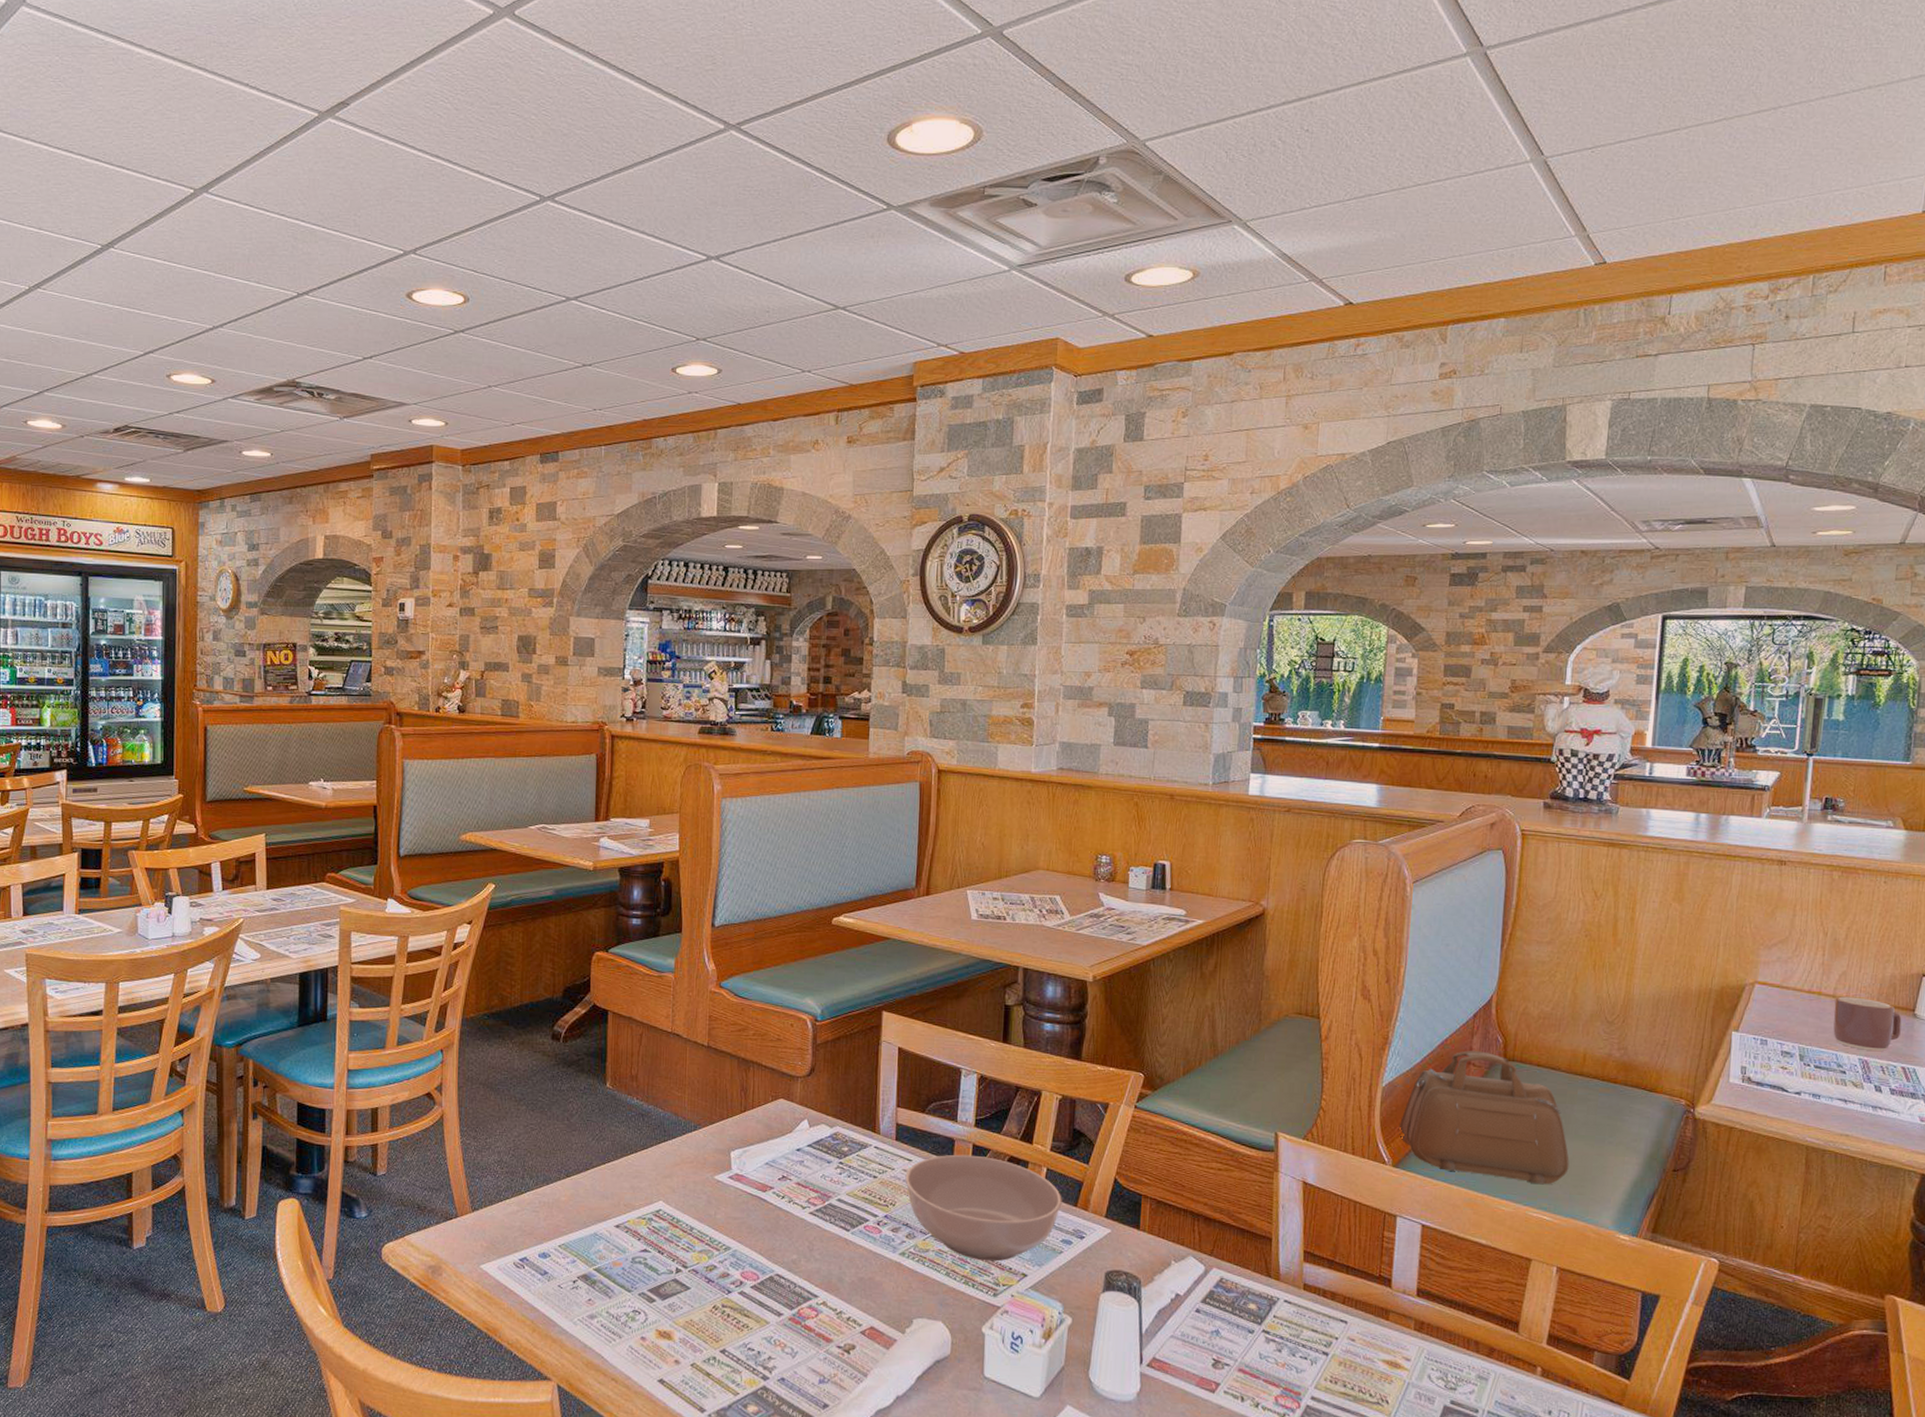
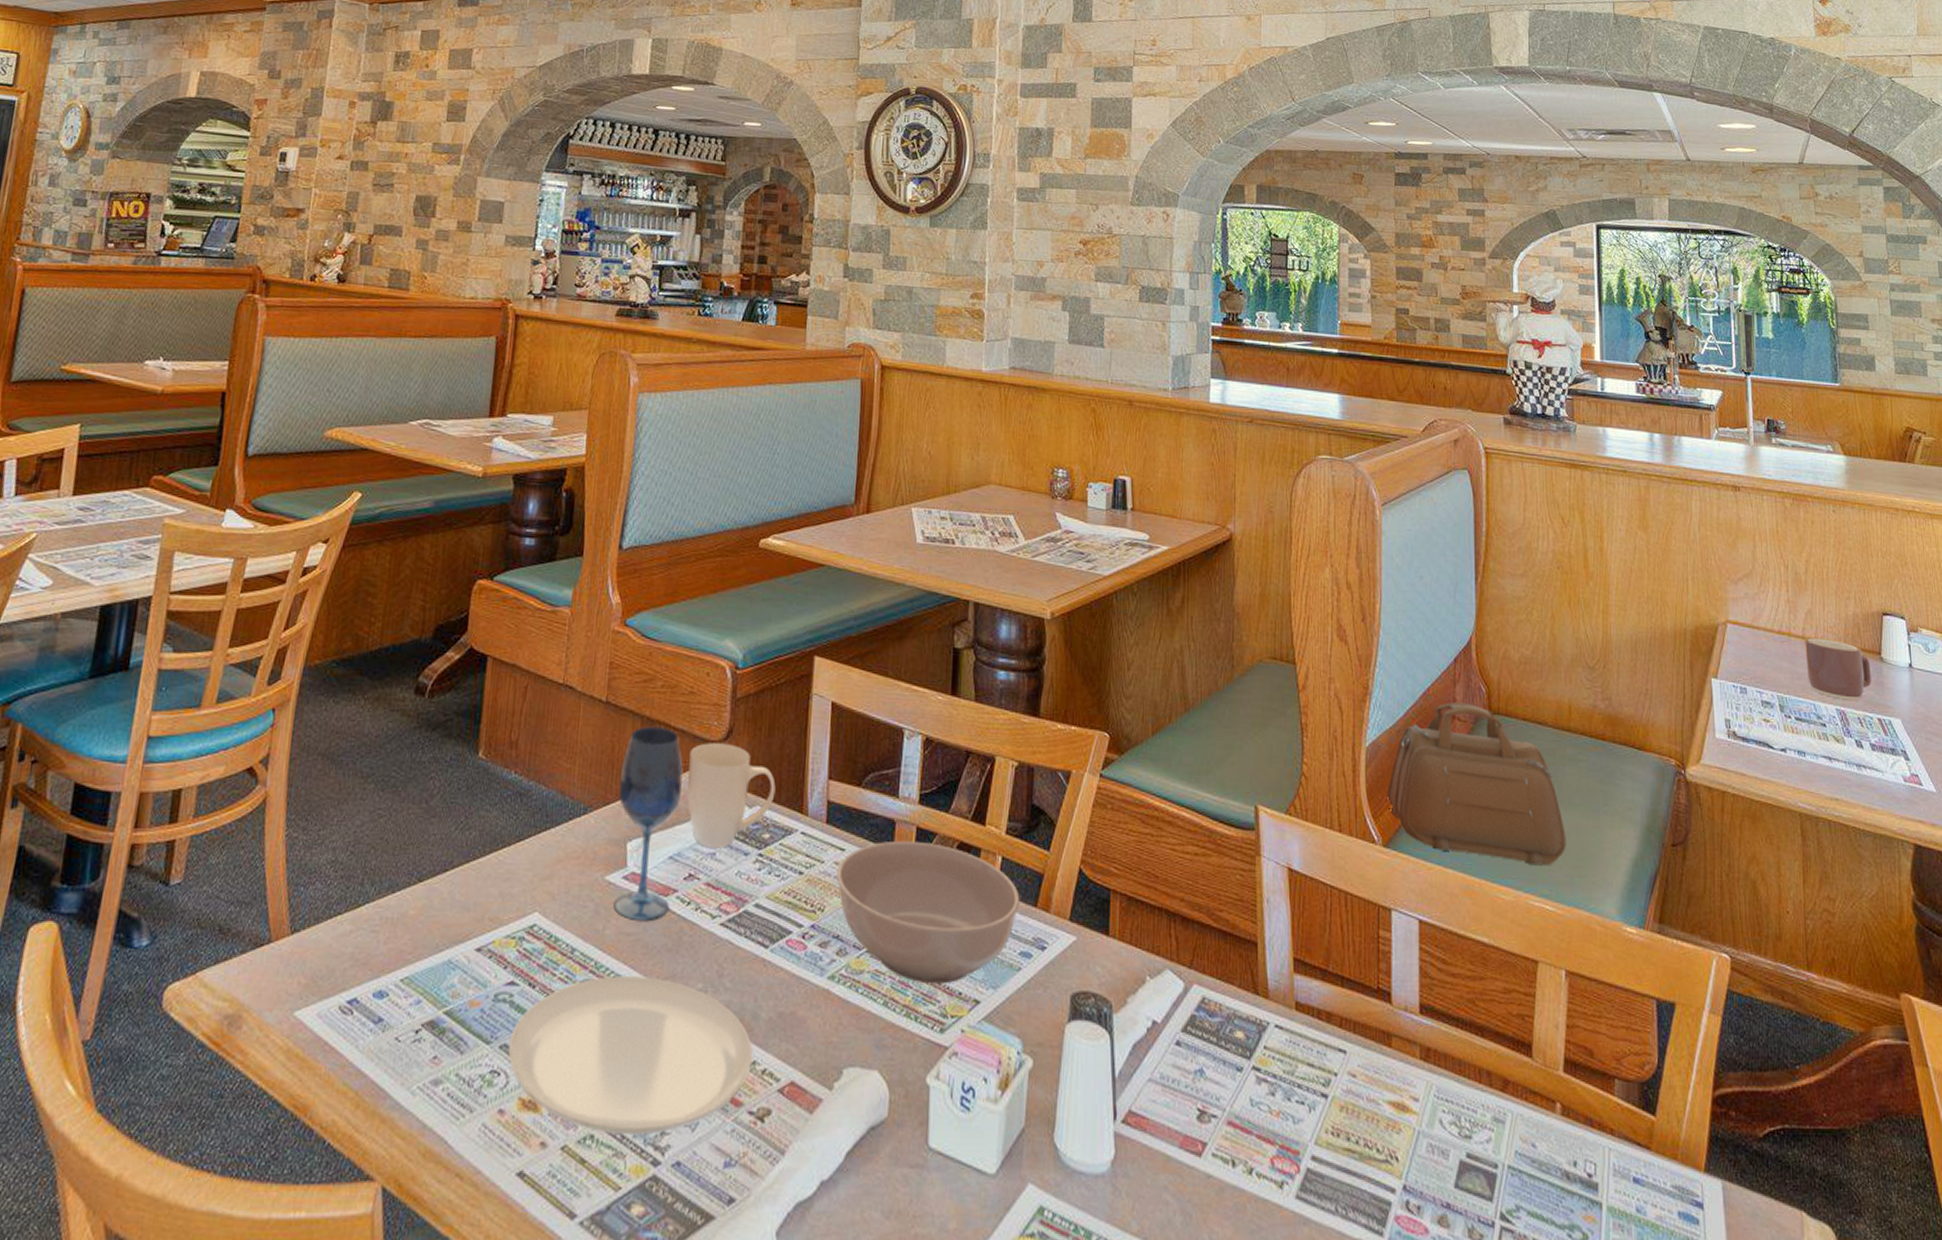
plate: none [645,1248,839,1359] -> present [508,976,753,1135]
wineglass: none [721,1065,774,1210] -> present [614,726,683,922]
mug: none [778,1078,852,1159] -> present [686,743,776,850]

